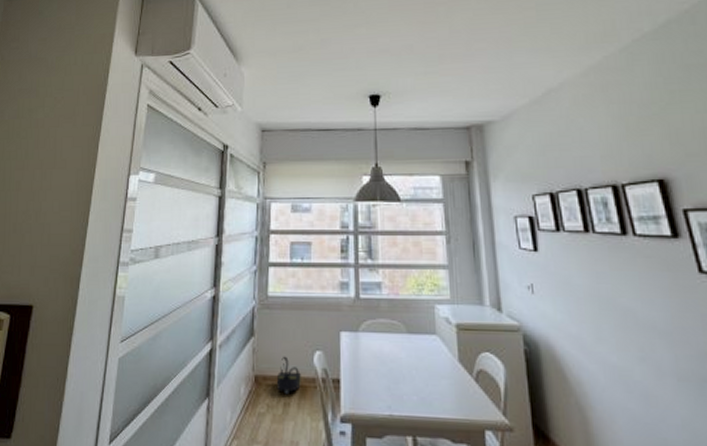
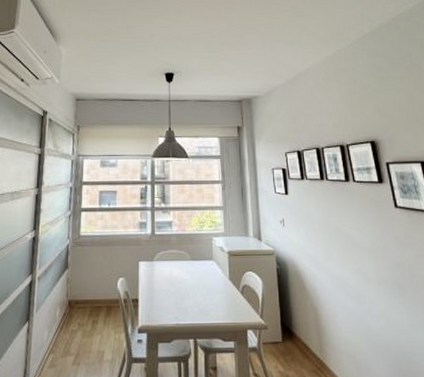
backpack: present [276,356,301,395] -> none [86,283,107,314]

